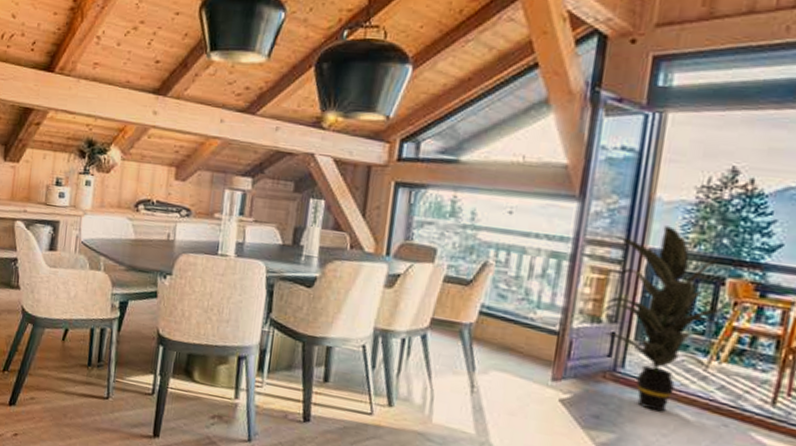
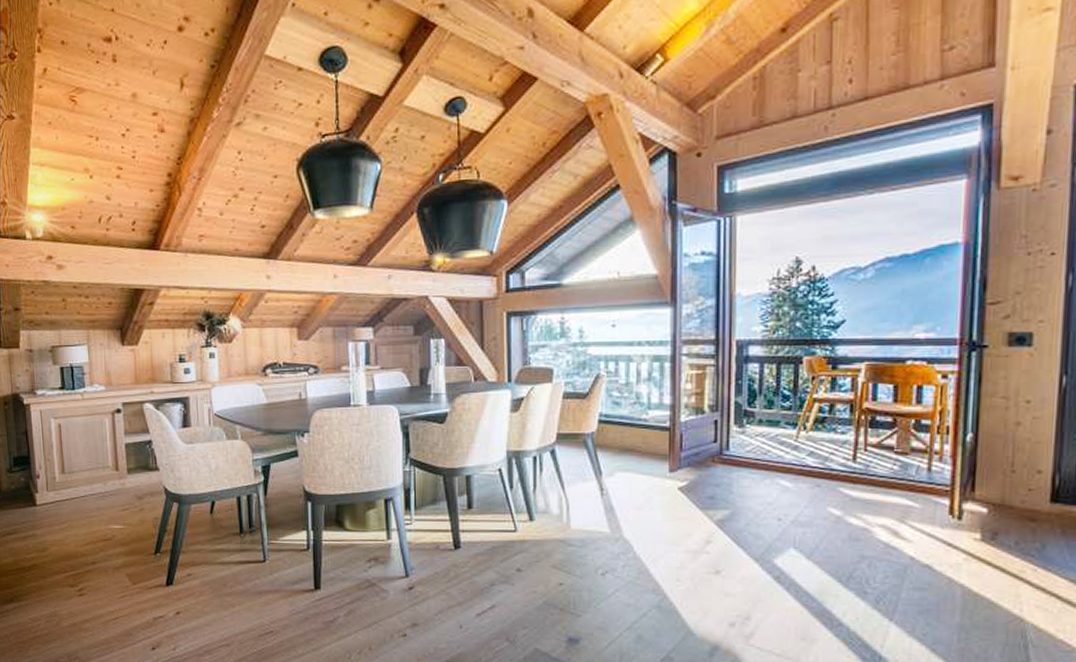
indoor plant: present [601,225,728,412] -> none [700,318,808,484]

